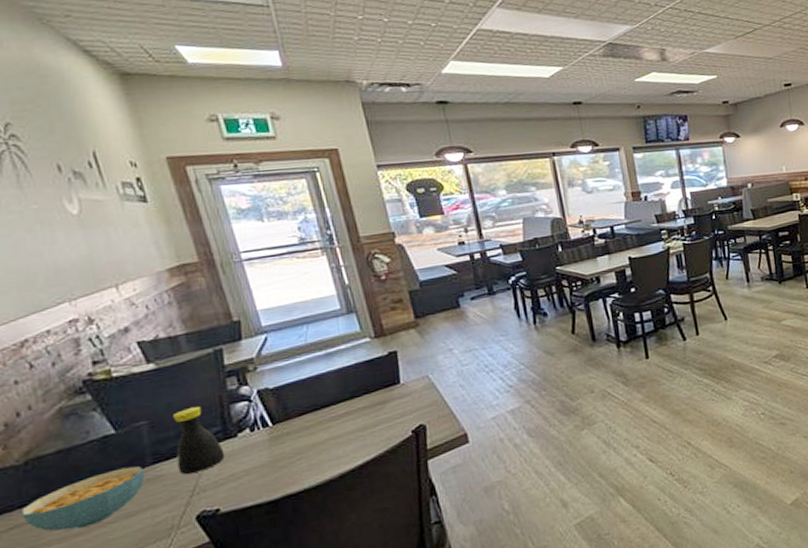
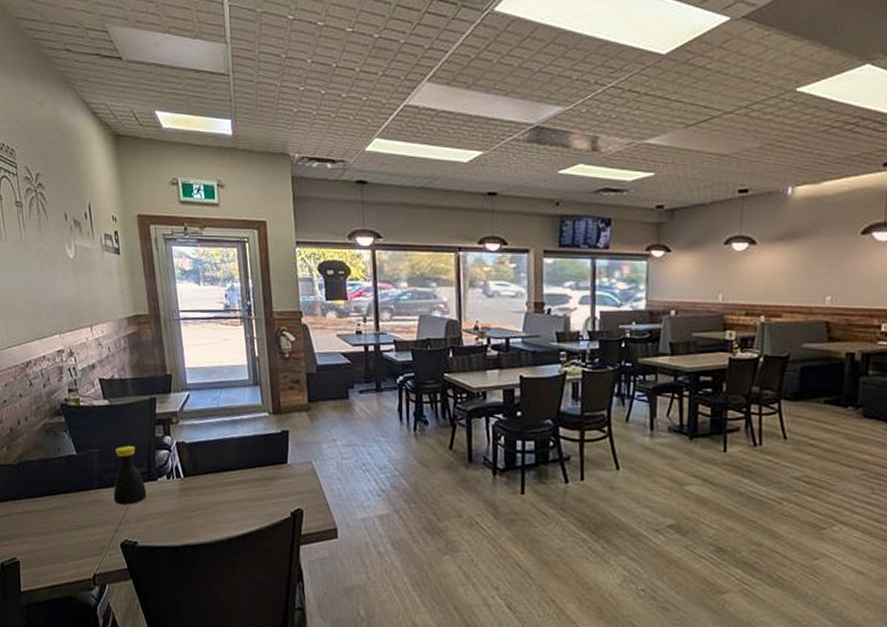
cereal bowl: present [21,466,145,532] -> none [13,485,91,529]

